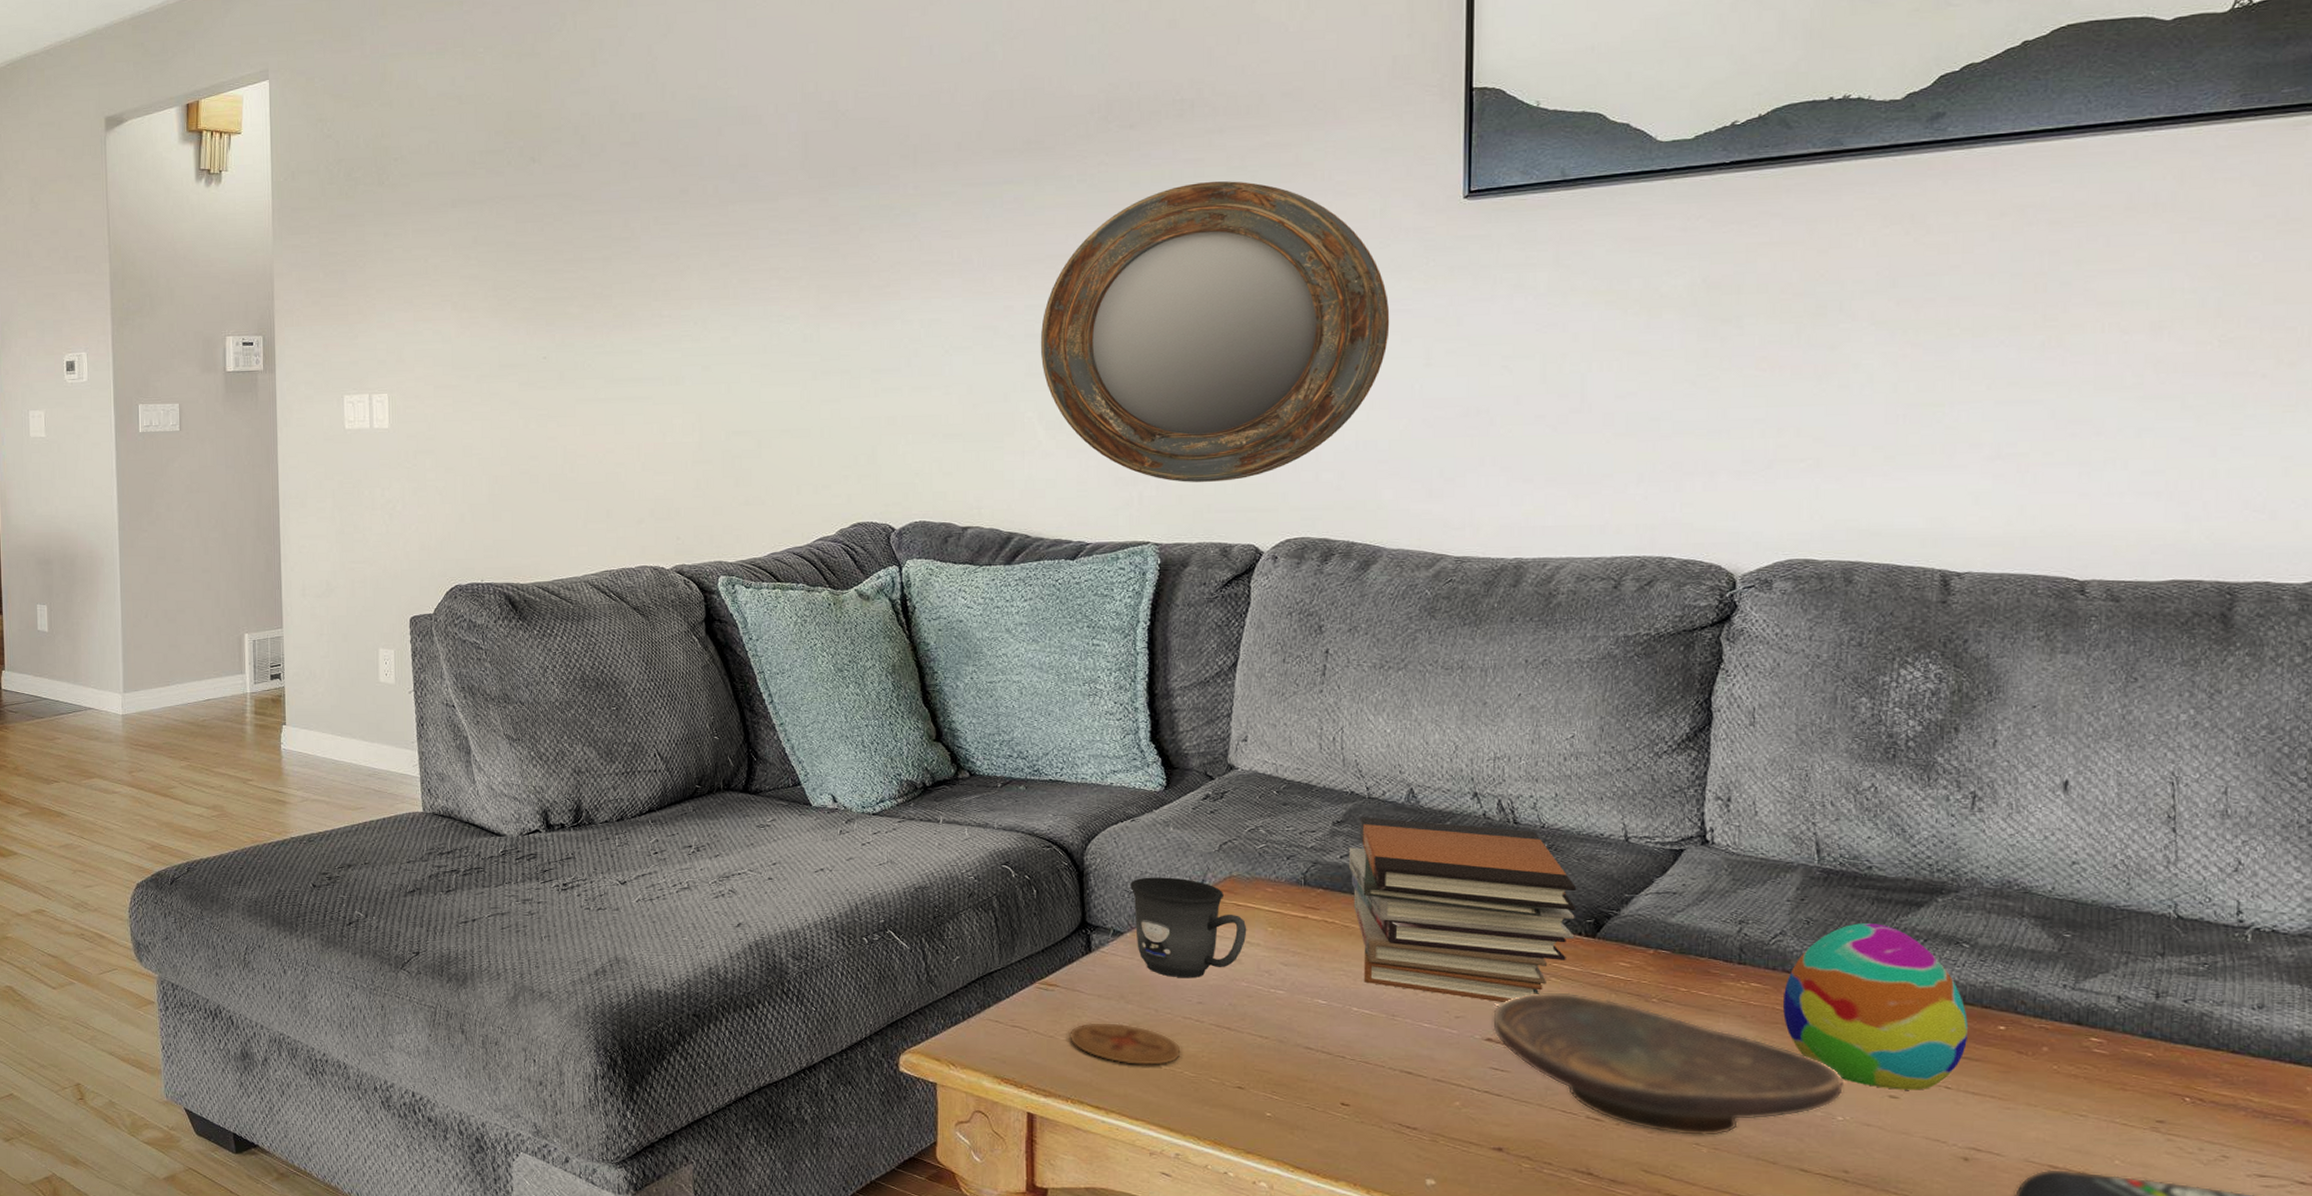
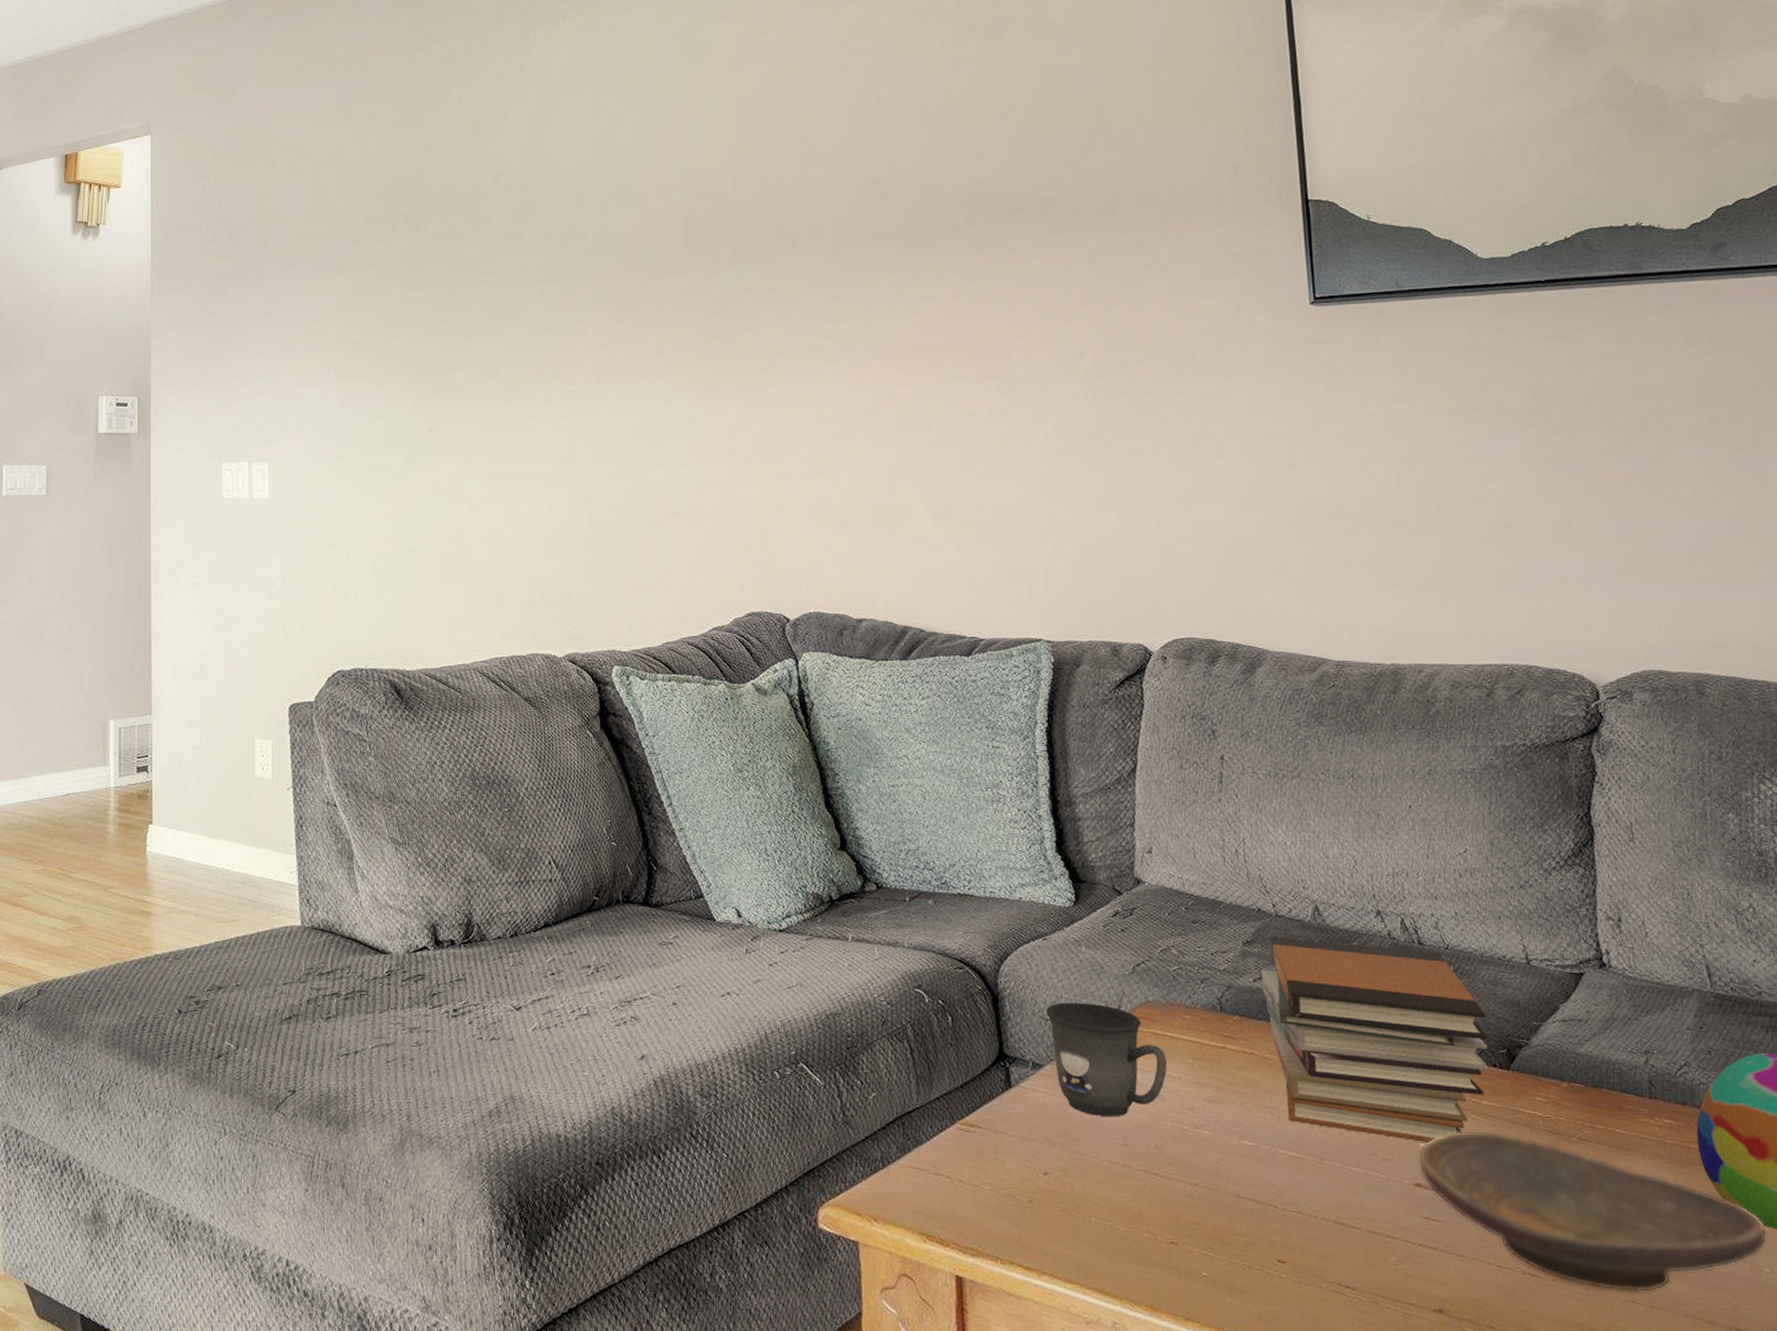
home mirror: present [1040,181,1390,482] -> none [923,277,1254,578]
coaster: present [1068,1021,1182,1066] -> none [993,1167,1112,1219]

